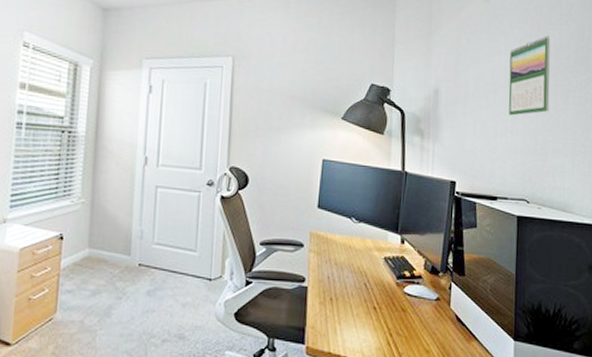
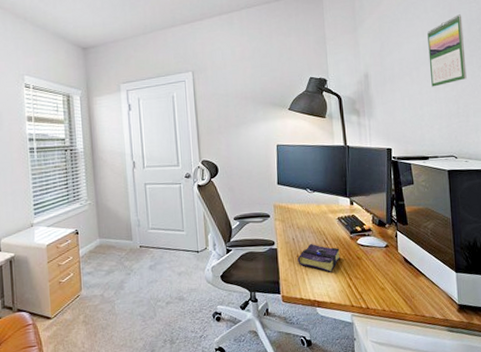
book: none [330,285,382,324] -> present [297,243,340,272]

